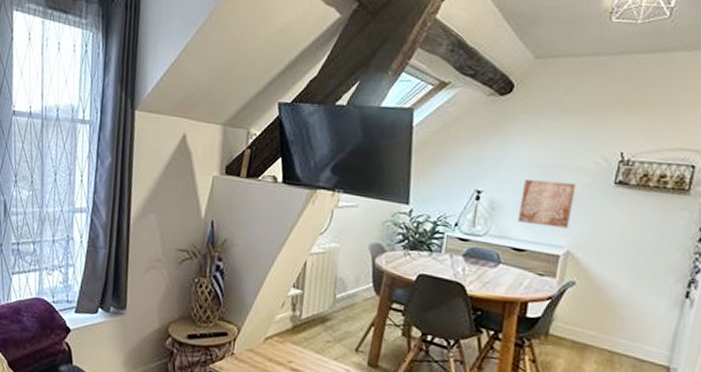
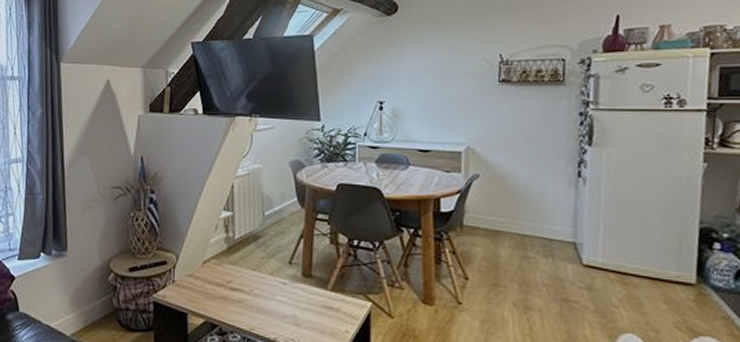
wall art: present [517,179,576,229] -> none [419,86,466,127]

